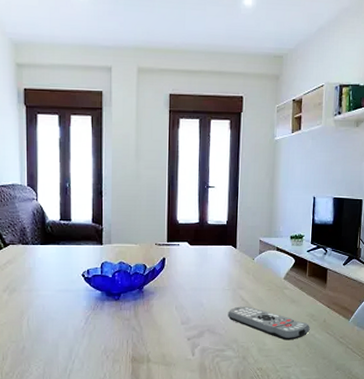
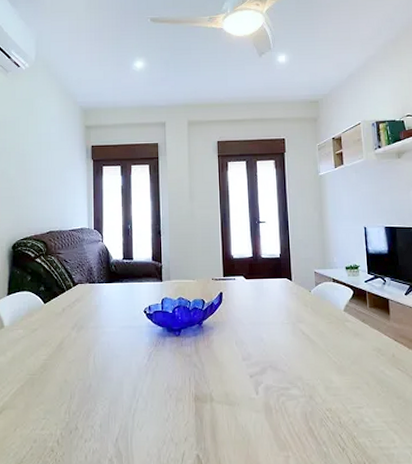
remote control: present [227,306,310,340] -> none [289,340,379,378]

